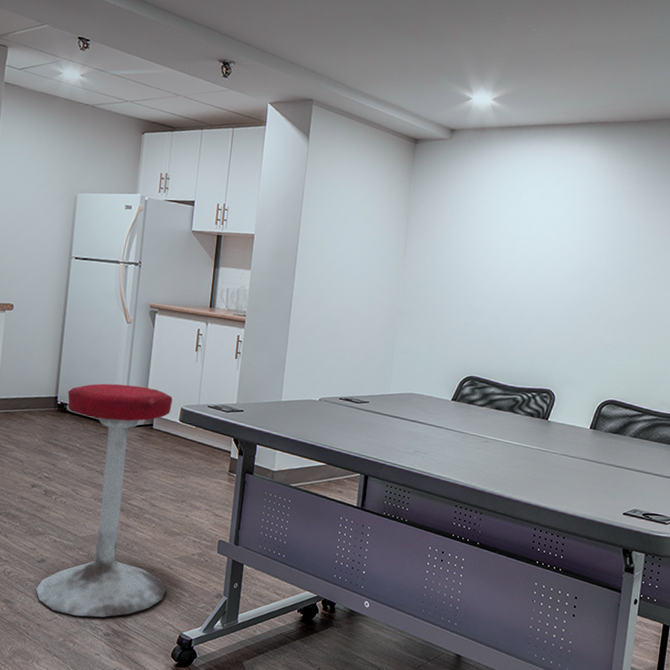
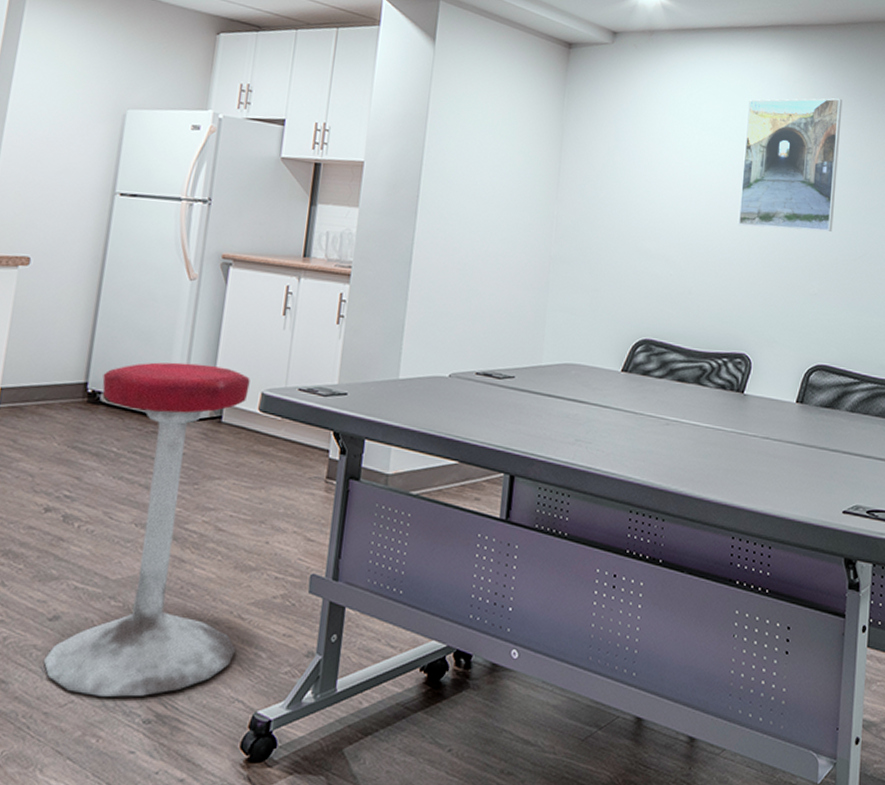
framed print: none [548,184,641,294] -> present [737,98,843,232]

